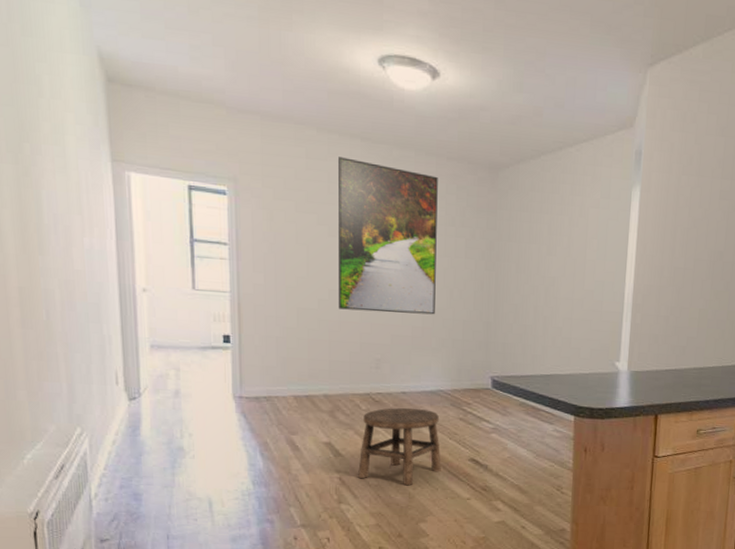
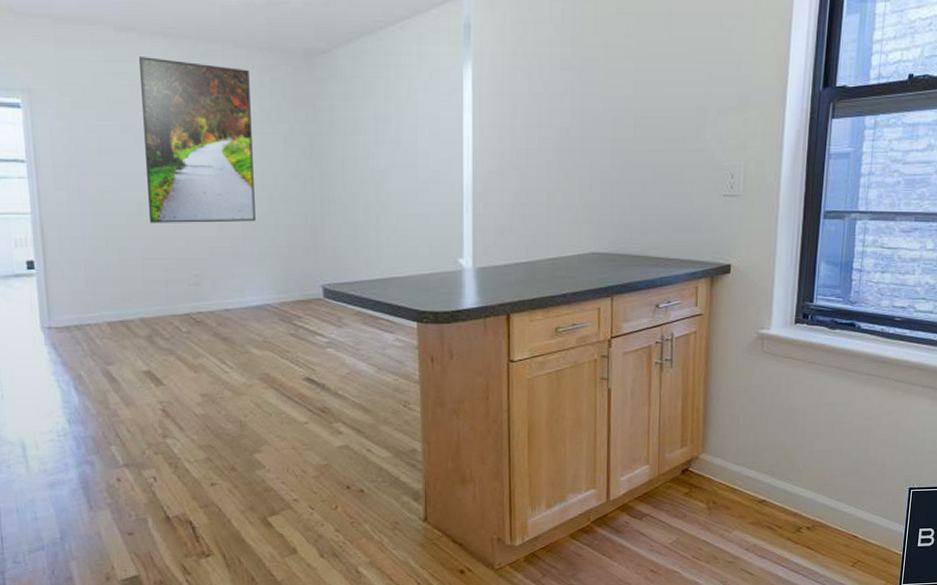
stool: present [358,407,441,486] -> none [182,326,274,413]

